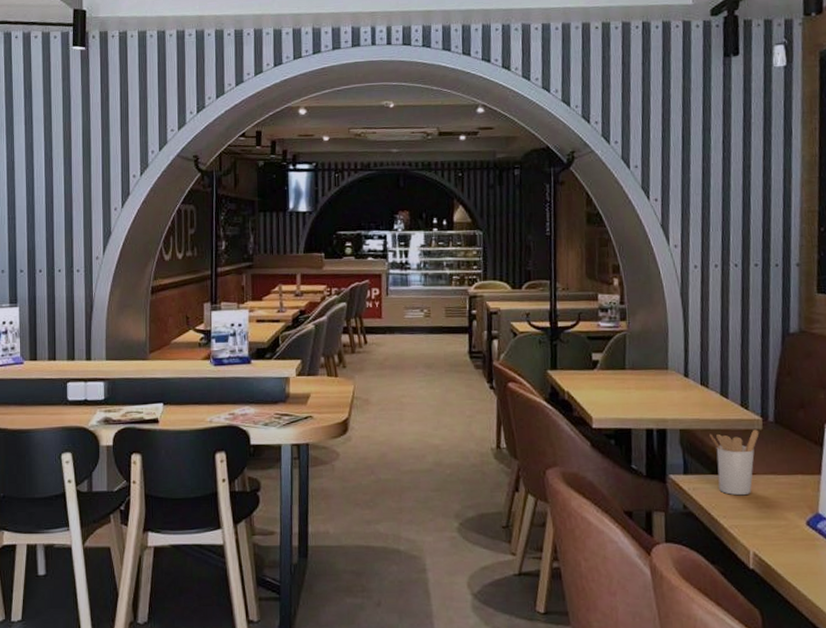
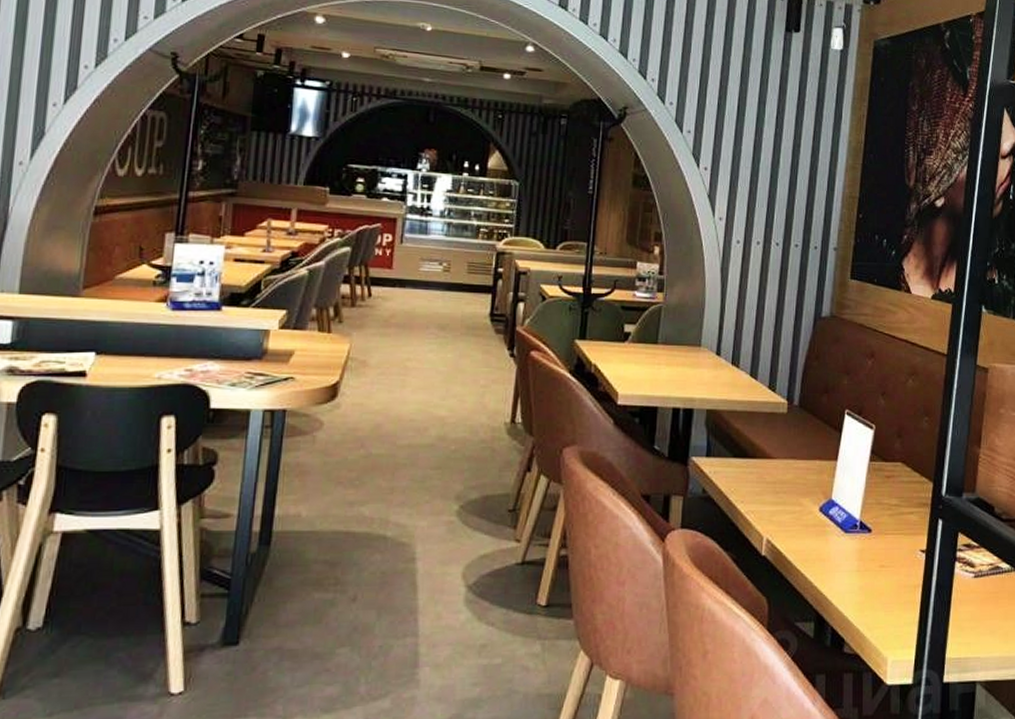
utensil holder: present [710,429,759,496] -> none [736,413,784,480]

